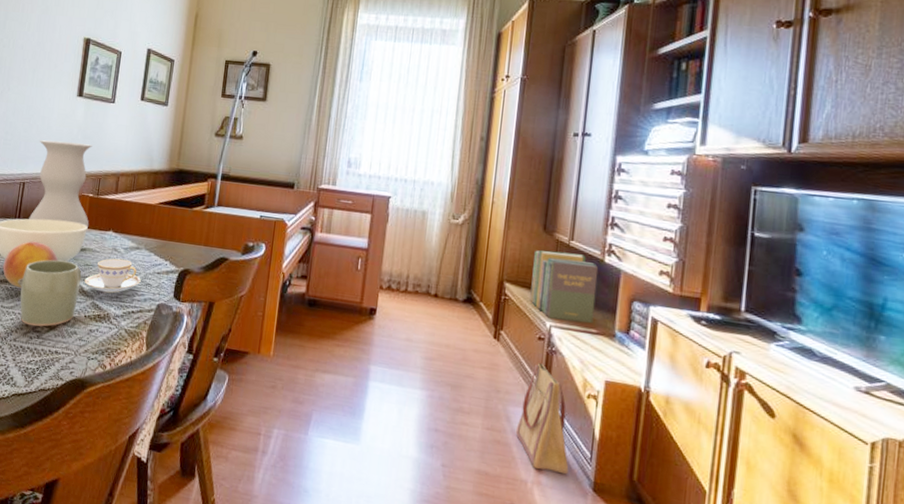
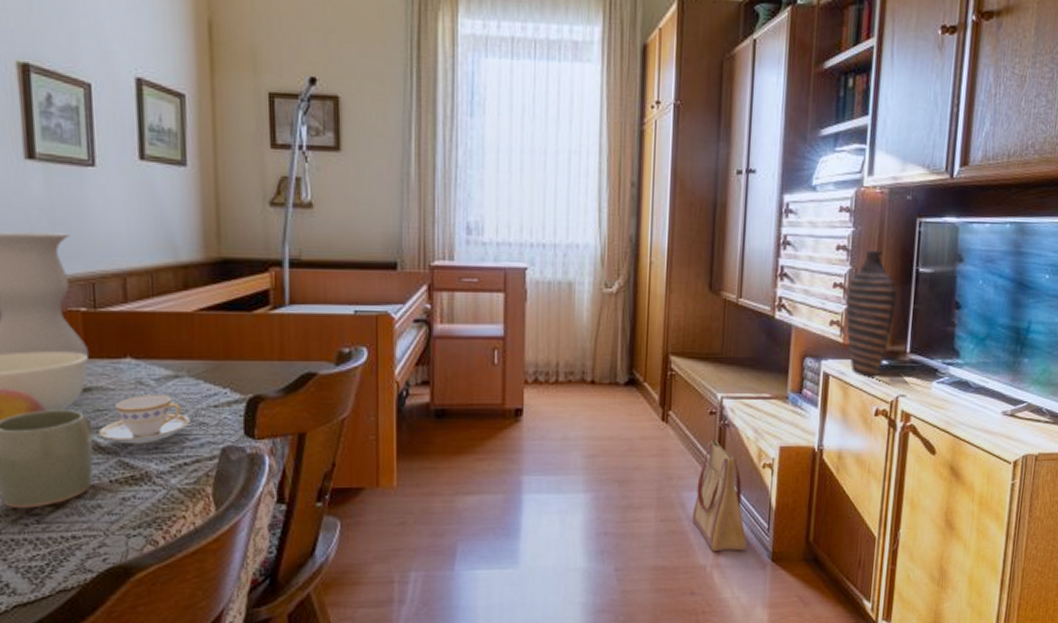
books: present [530,249,599,324] -> none [698,312,769,389]
decorative vase: none [676,211,731,331] -> present [846,251,897,379]

